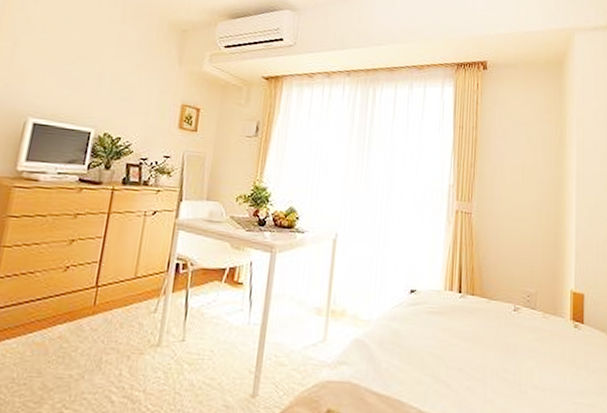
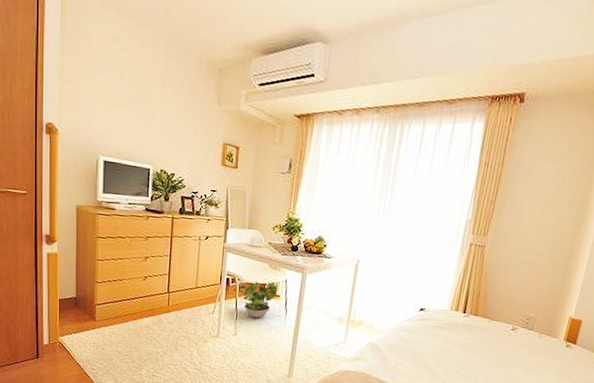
potted plant: none [184,264,242,316] -> present [233,280,278,319]

